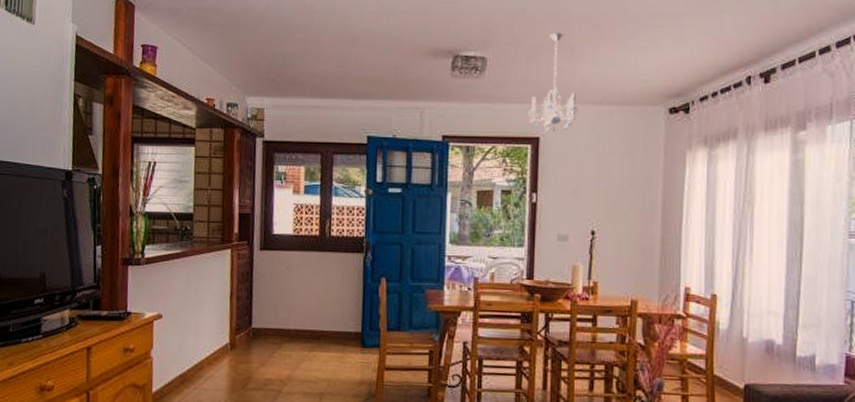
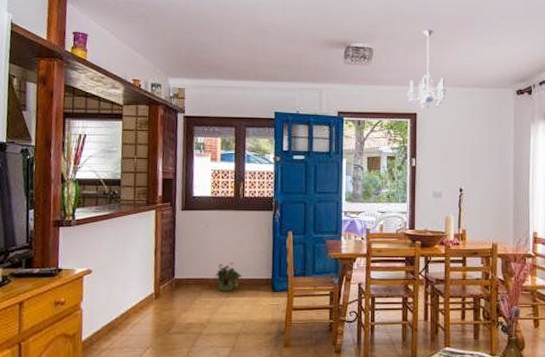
potted plant: none [296,312,328,345] -> present [214,263,243,291]

